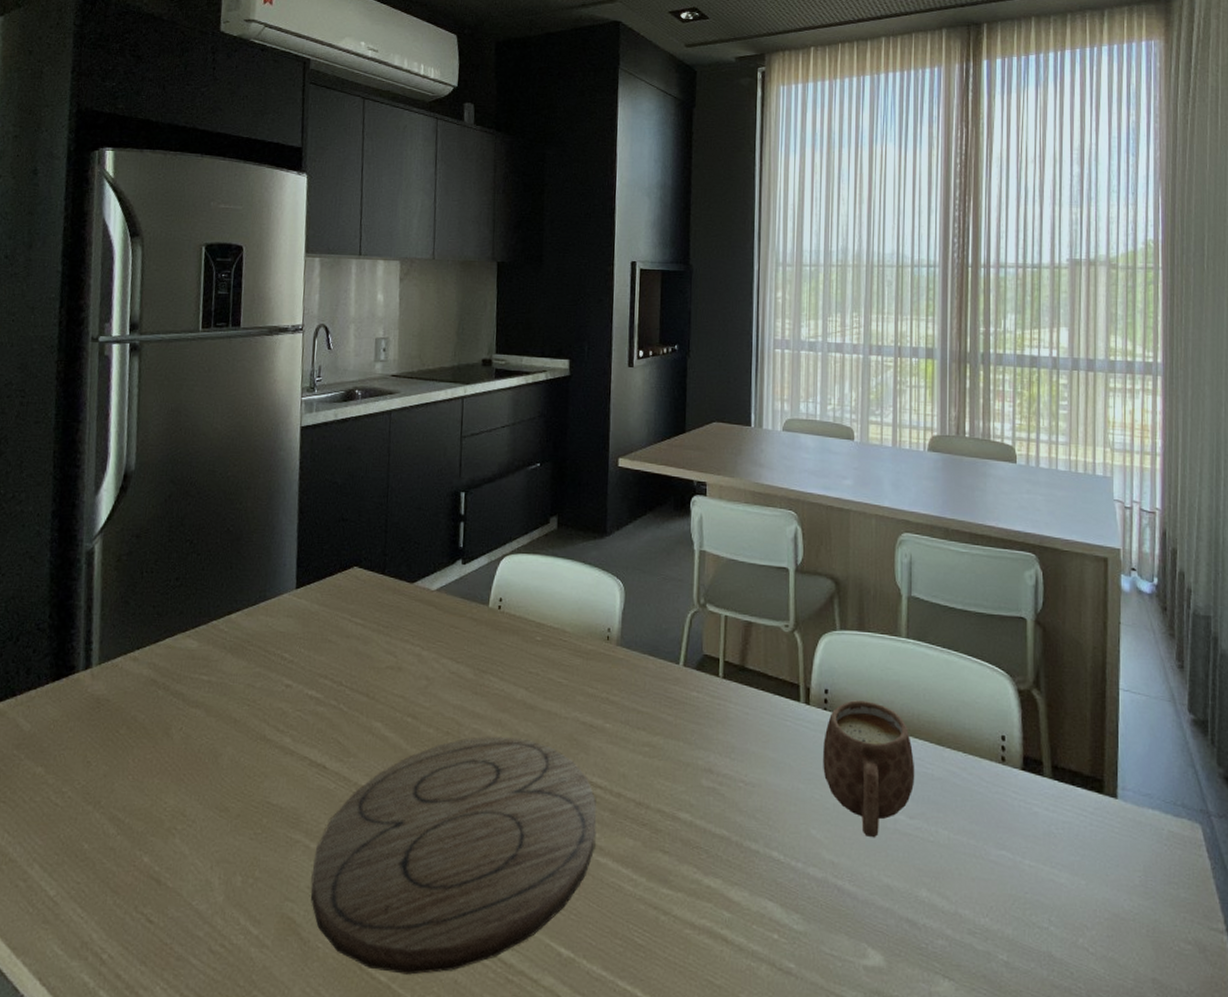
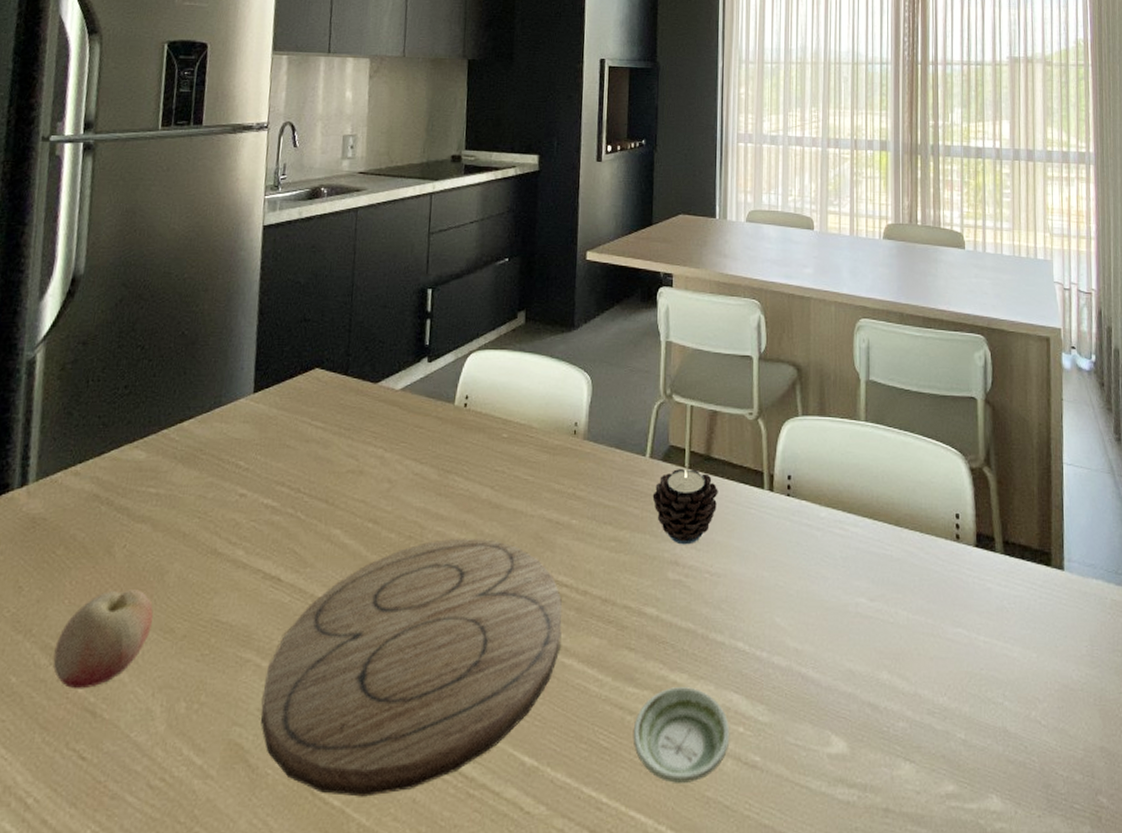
fruit: none [120,769,210,859] -> present [53,589,154,689]
saucer: none [667,891,765,984] -> present [633,687,730,783]
candle: none [686,678,753,754] -> present [652,469,718,545]
mug: present [823,700,915,838] -> none [787,485,875,623]

